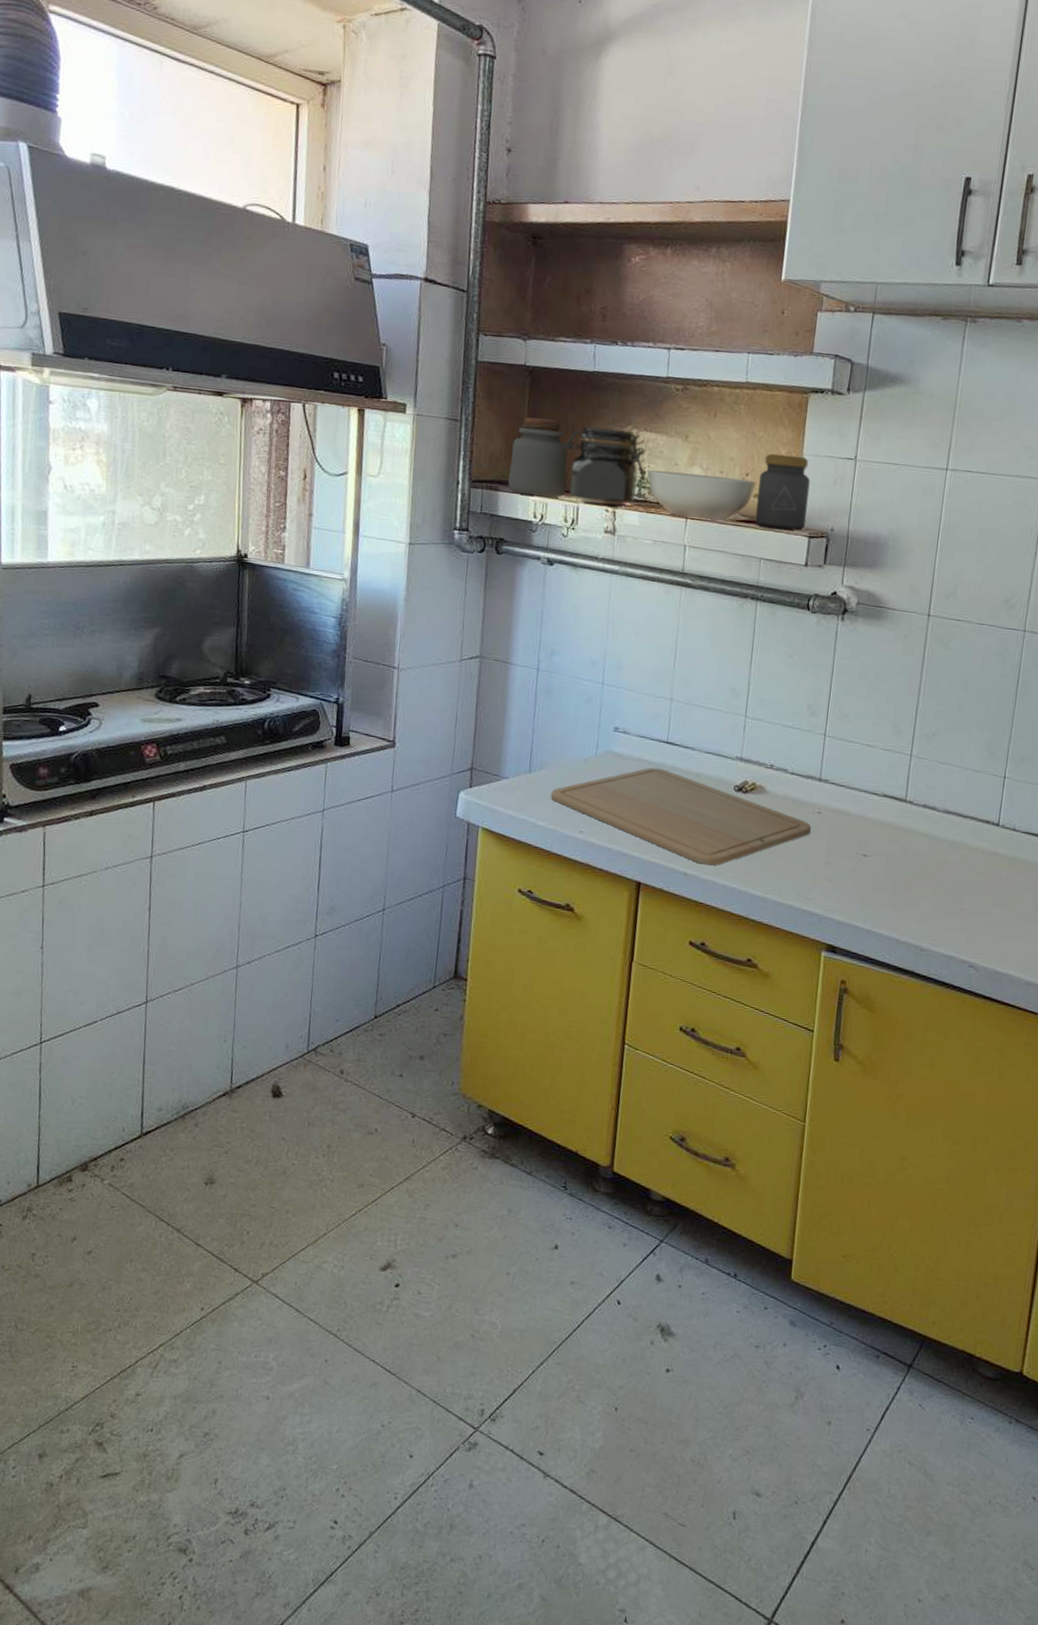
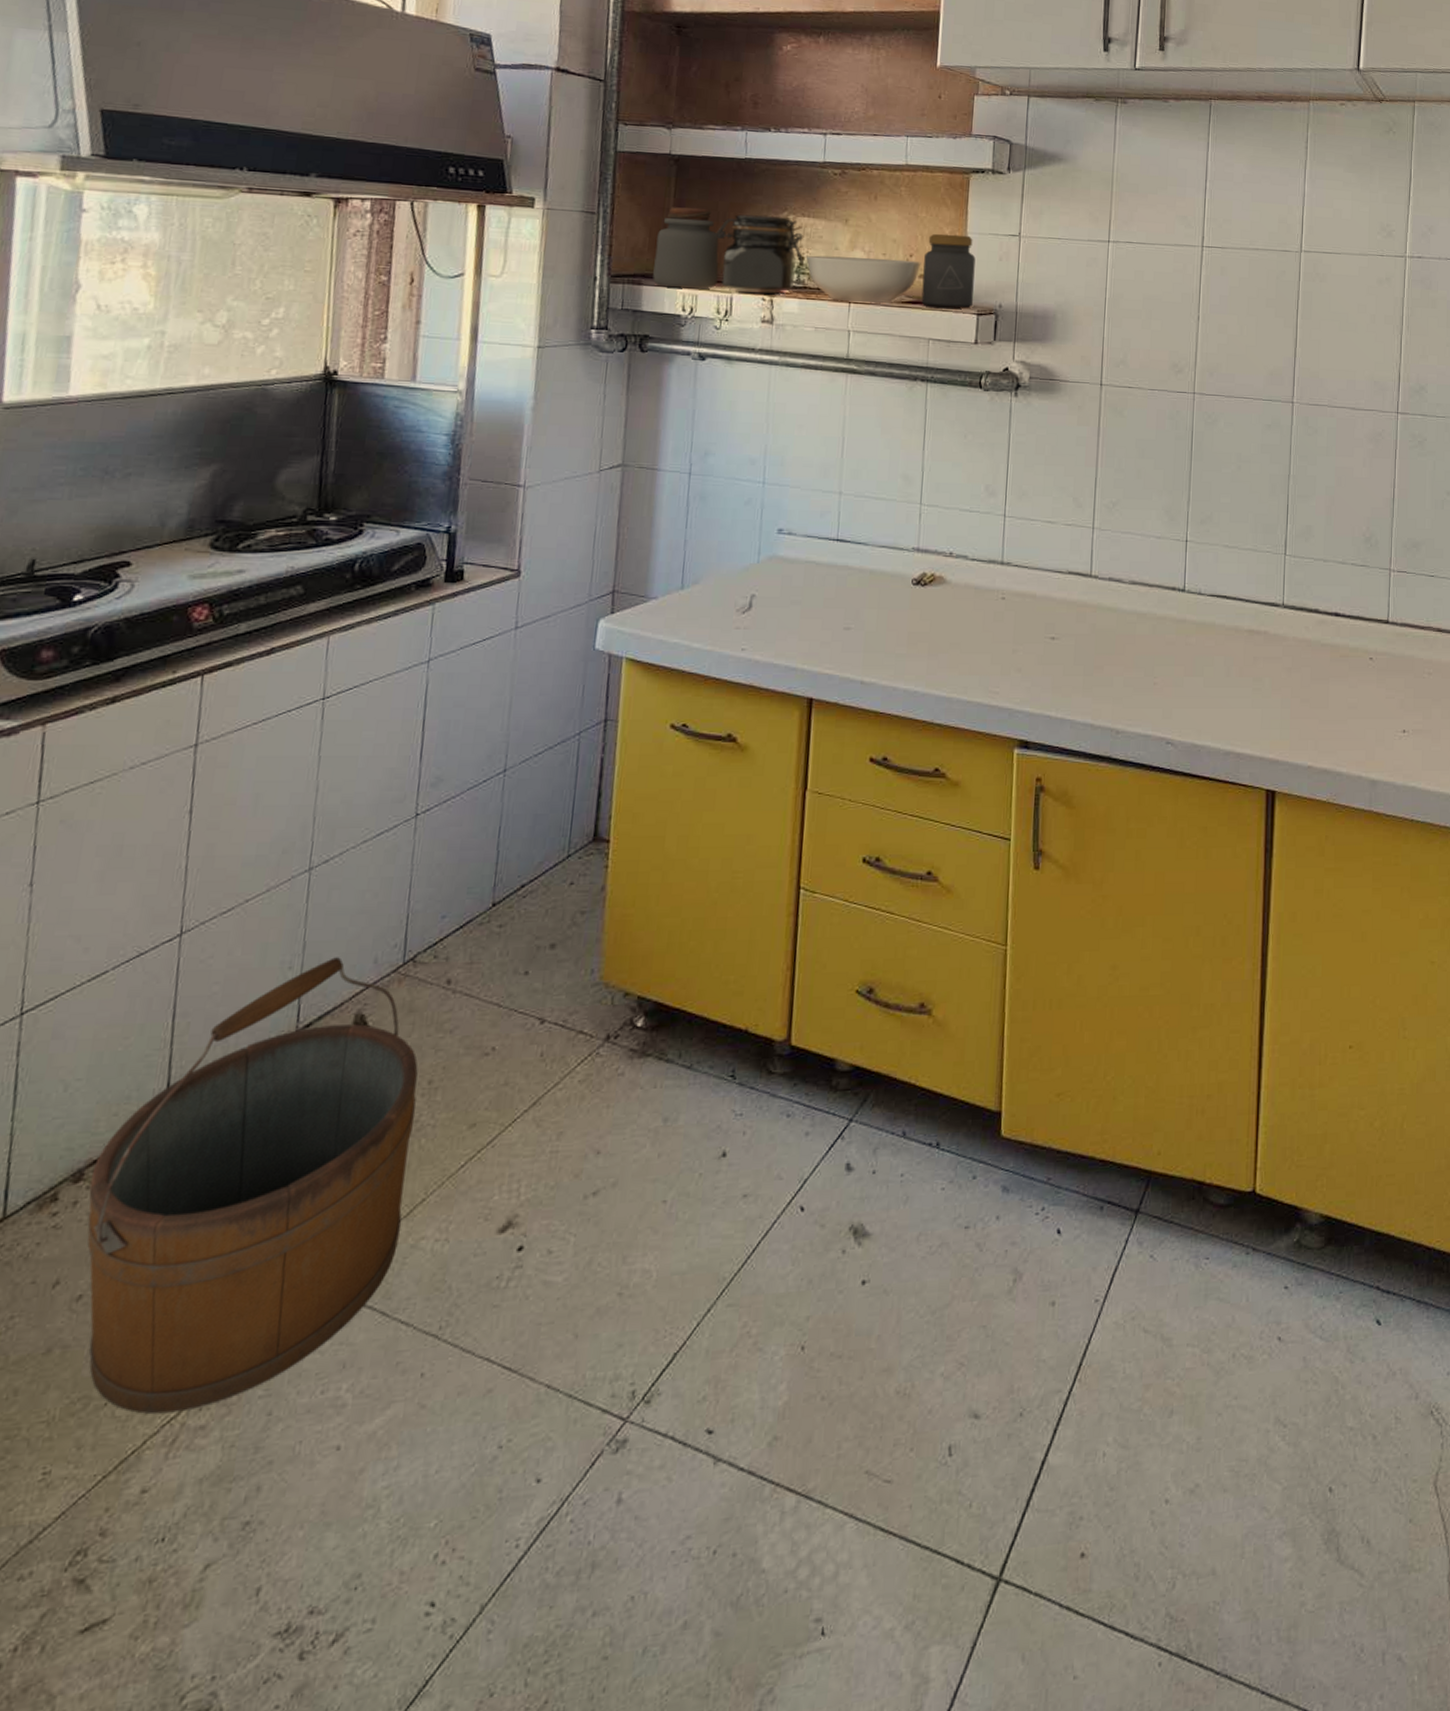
bucket: none [92,1038,320,1347] -> present [87,957,418,1415]
chopping board: present [550,767,812,866] -> none [706,569,996,670]

